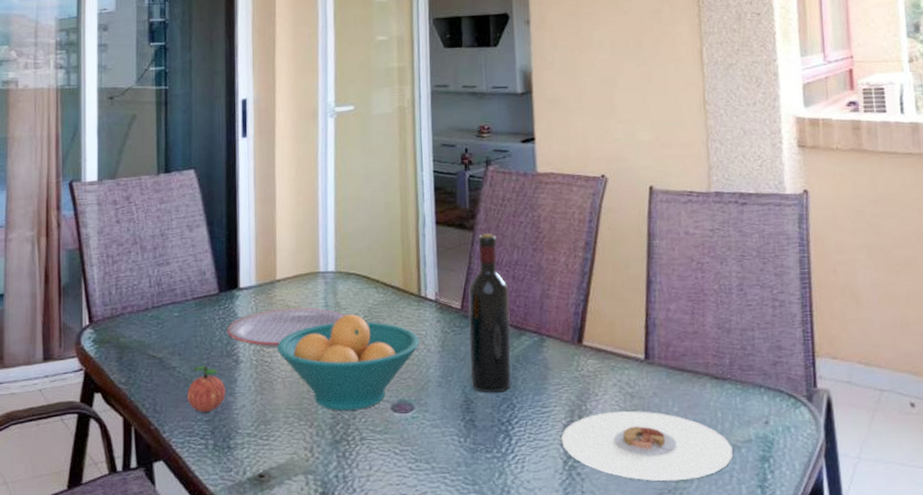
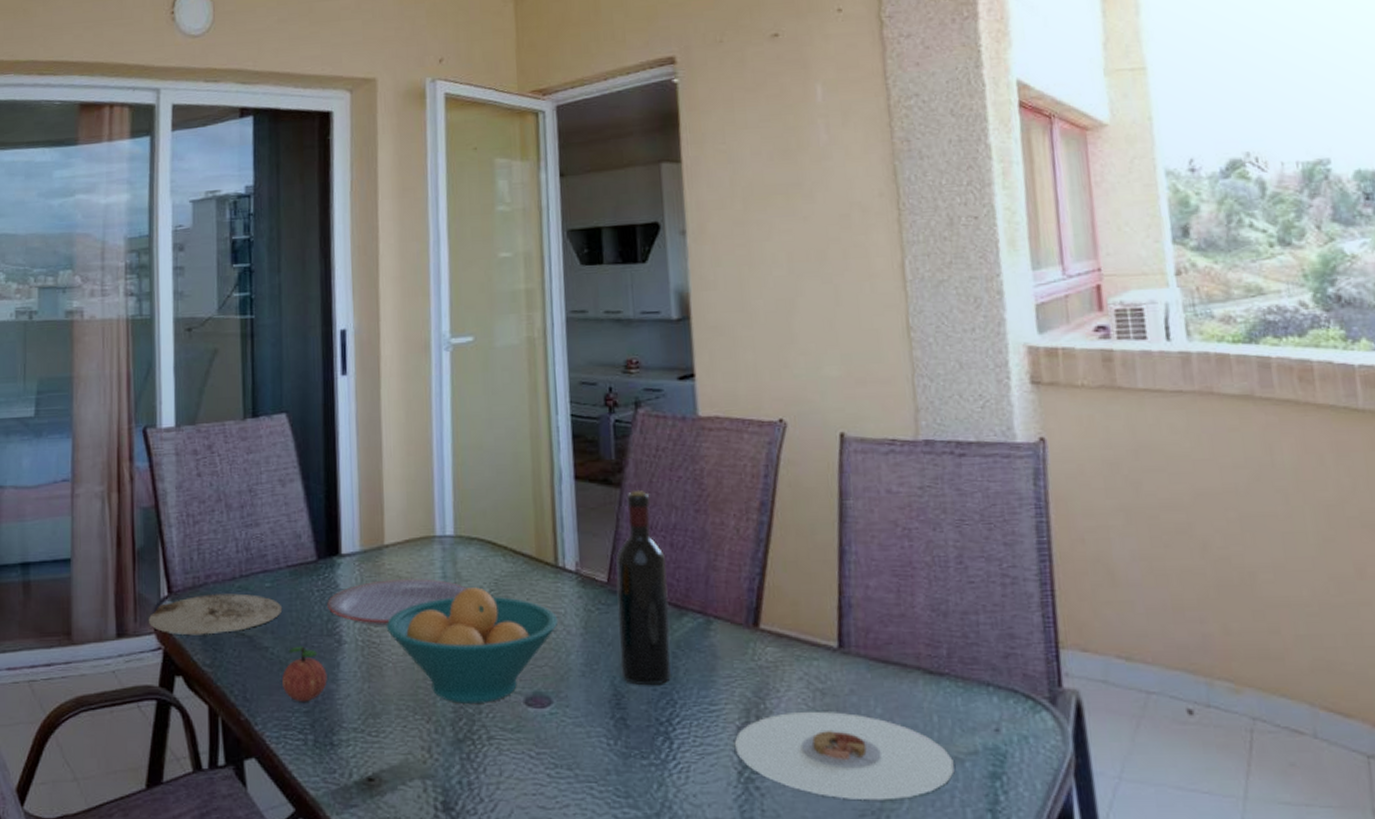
plate: none [72,322,189,358] -> present [149,593,283,636]

